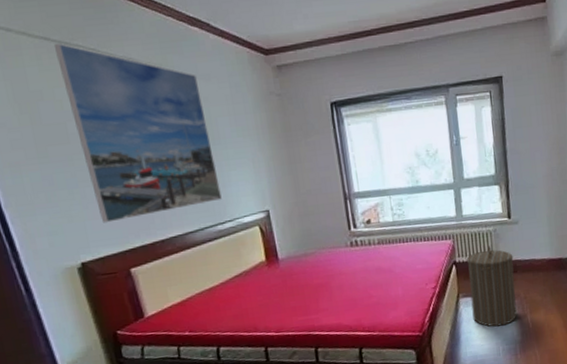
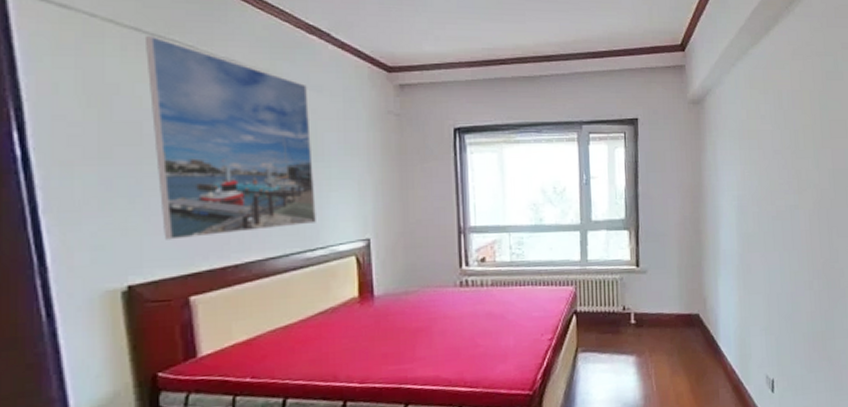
laundry hamper: present [467,246,517,327] -> none [589,295,641,388]

